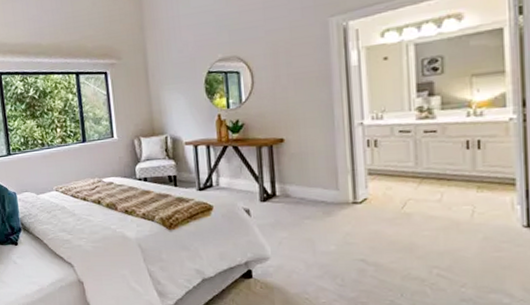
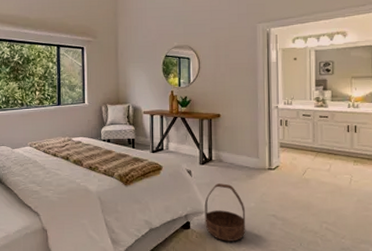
basket: none [269,223,326,293] -> present [204,183,246,242]

